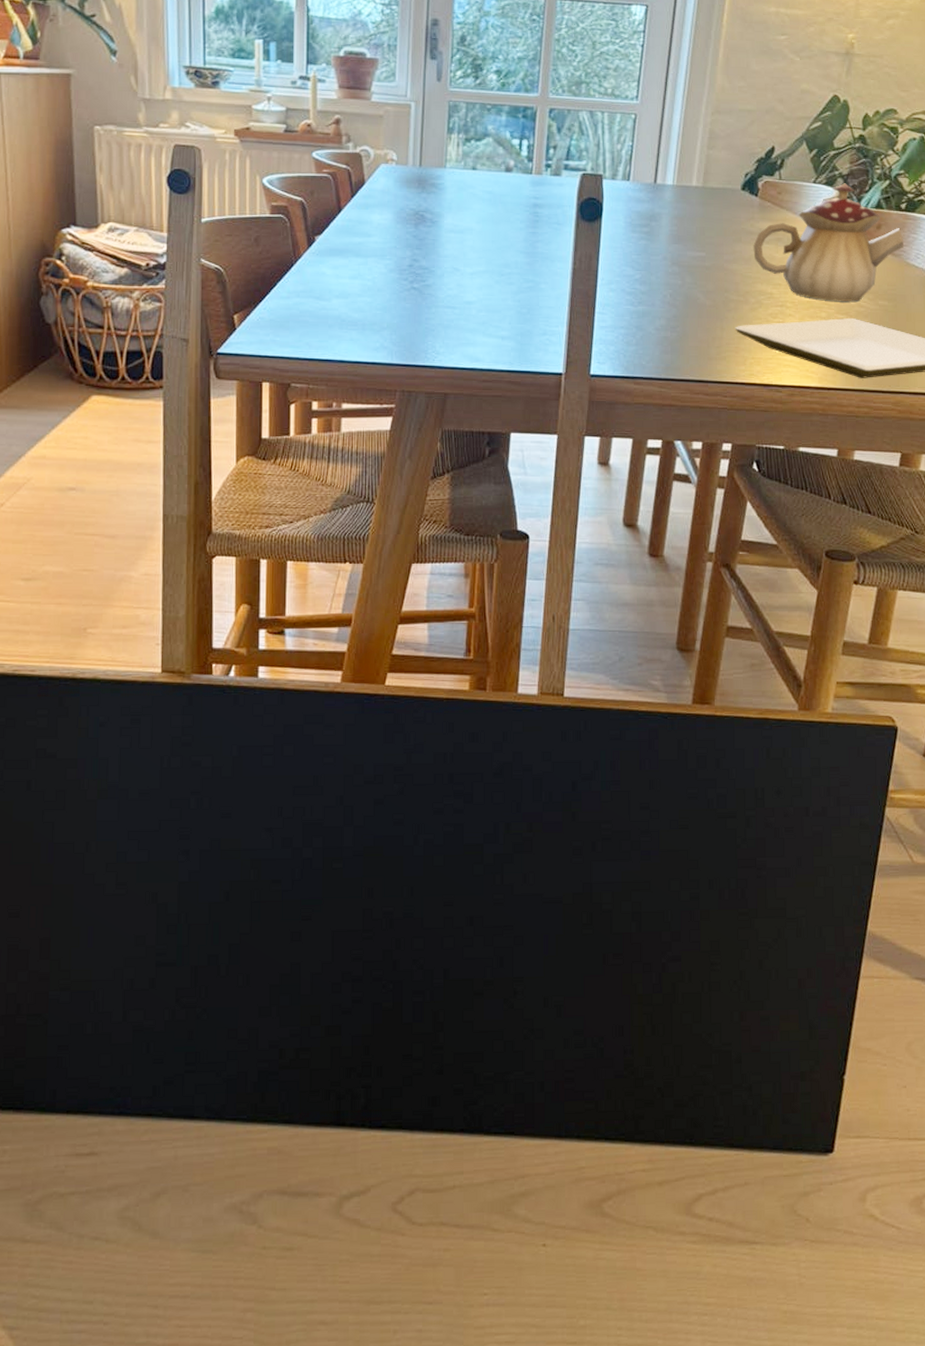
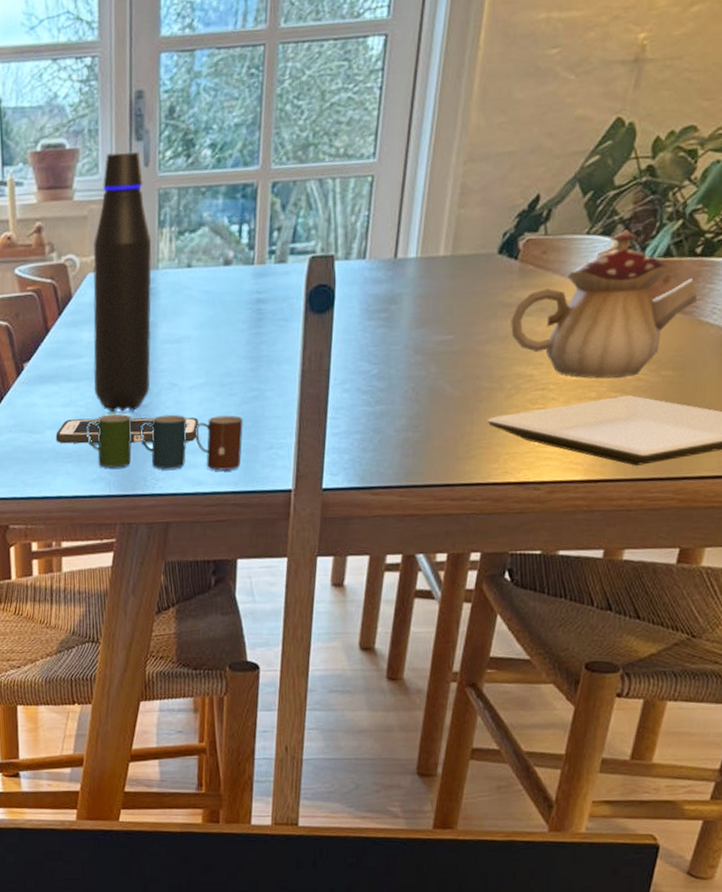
cell phone: none [342,290,479,322] -> present [55,417,199,444]
cup: none [372,290,519,350] -> present [86,413,243,471]
water bottle: none [381,66,441,289] -> present [93,152,152,413]

